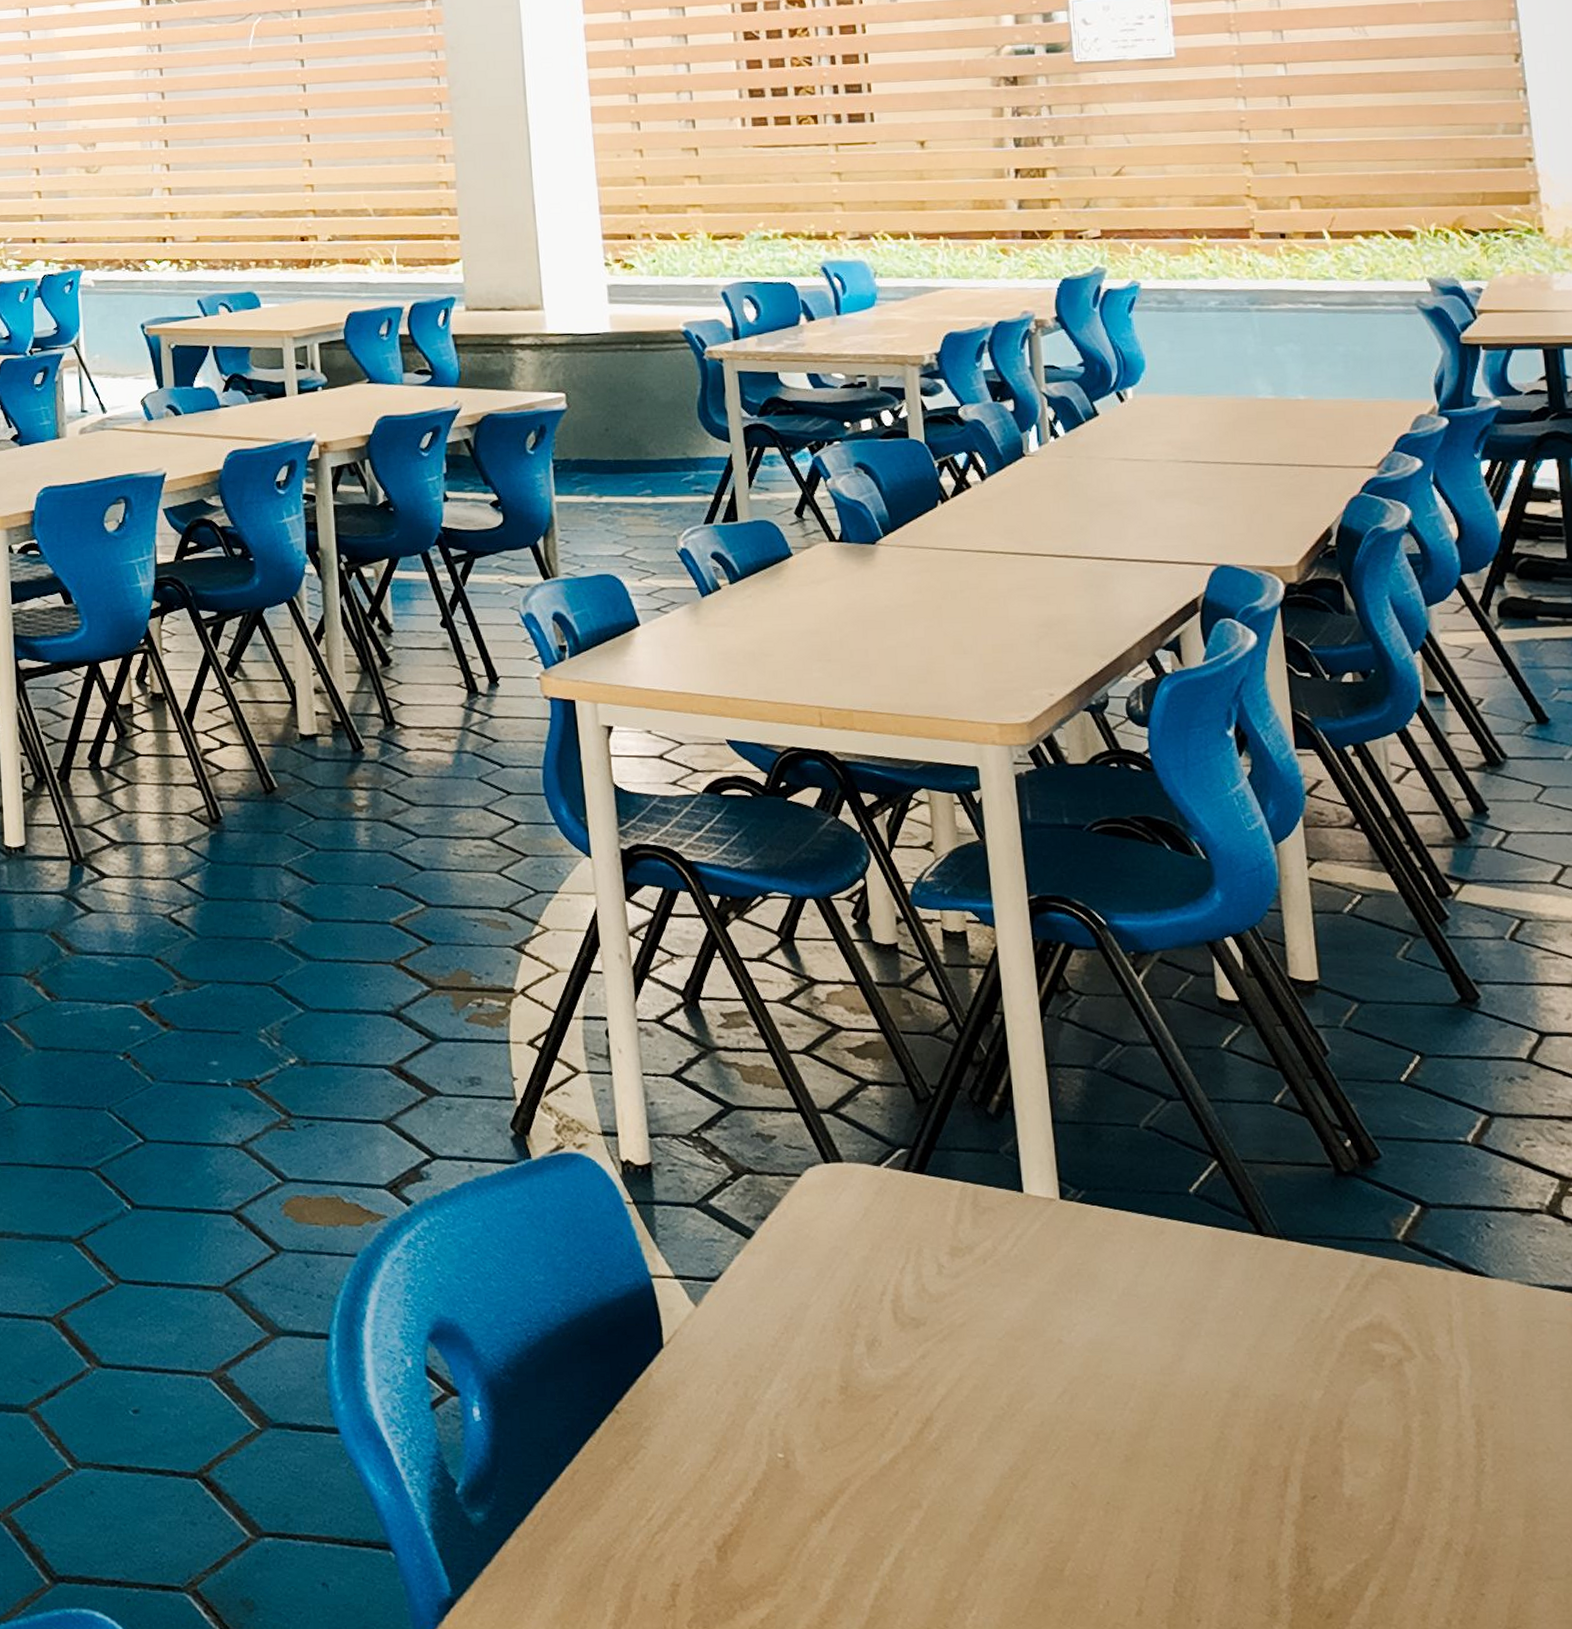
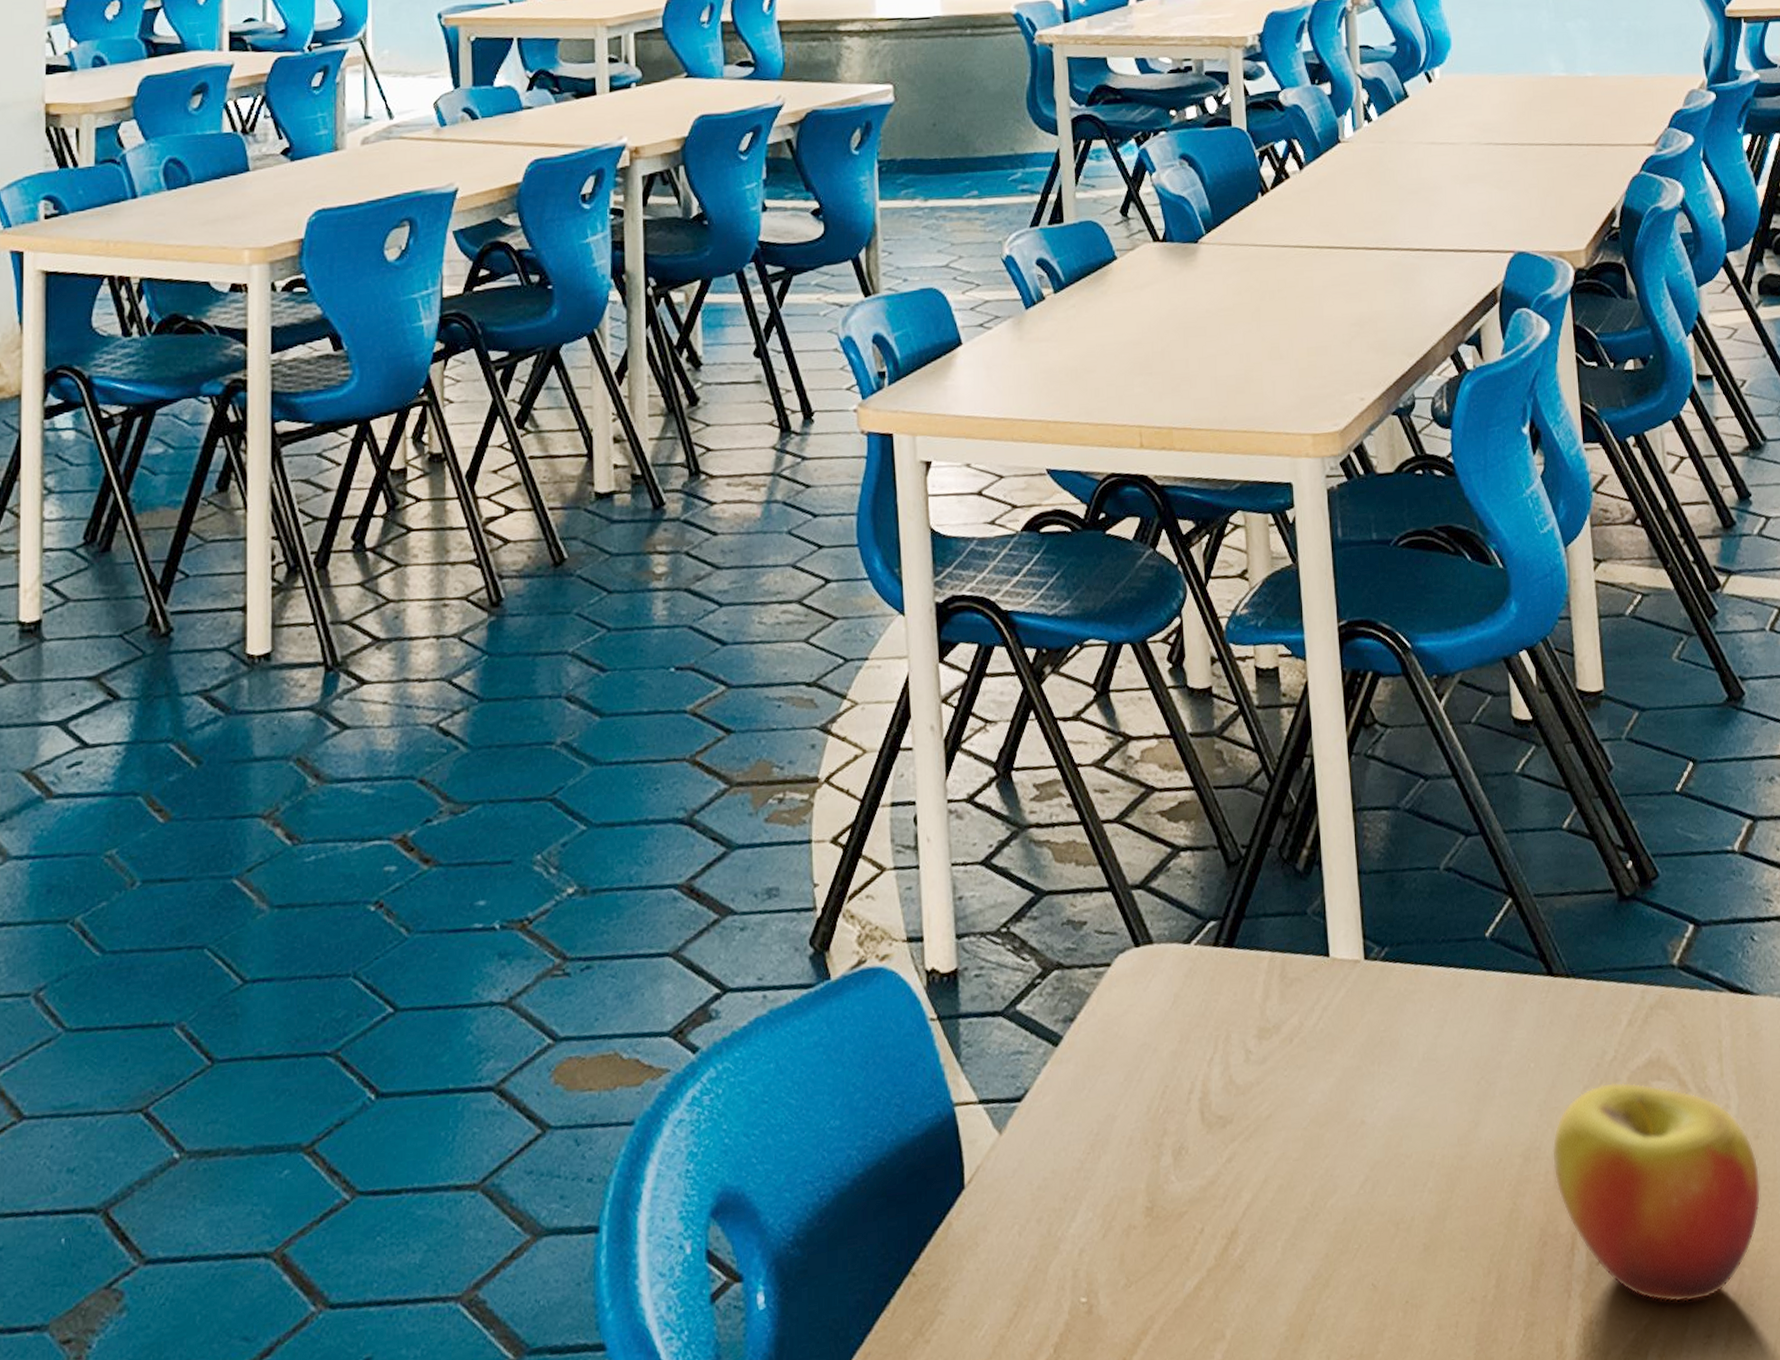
apple: none [1262,1339,1497,1546] -> present [1552,1081,1761,1303]

